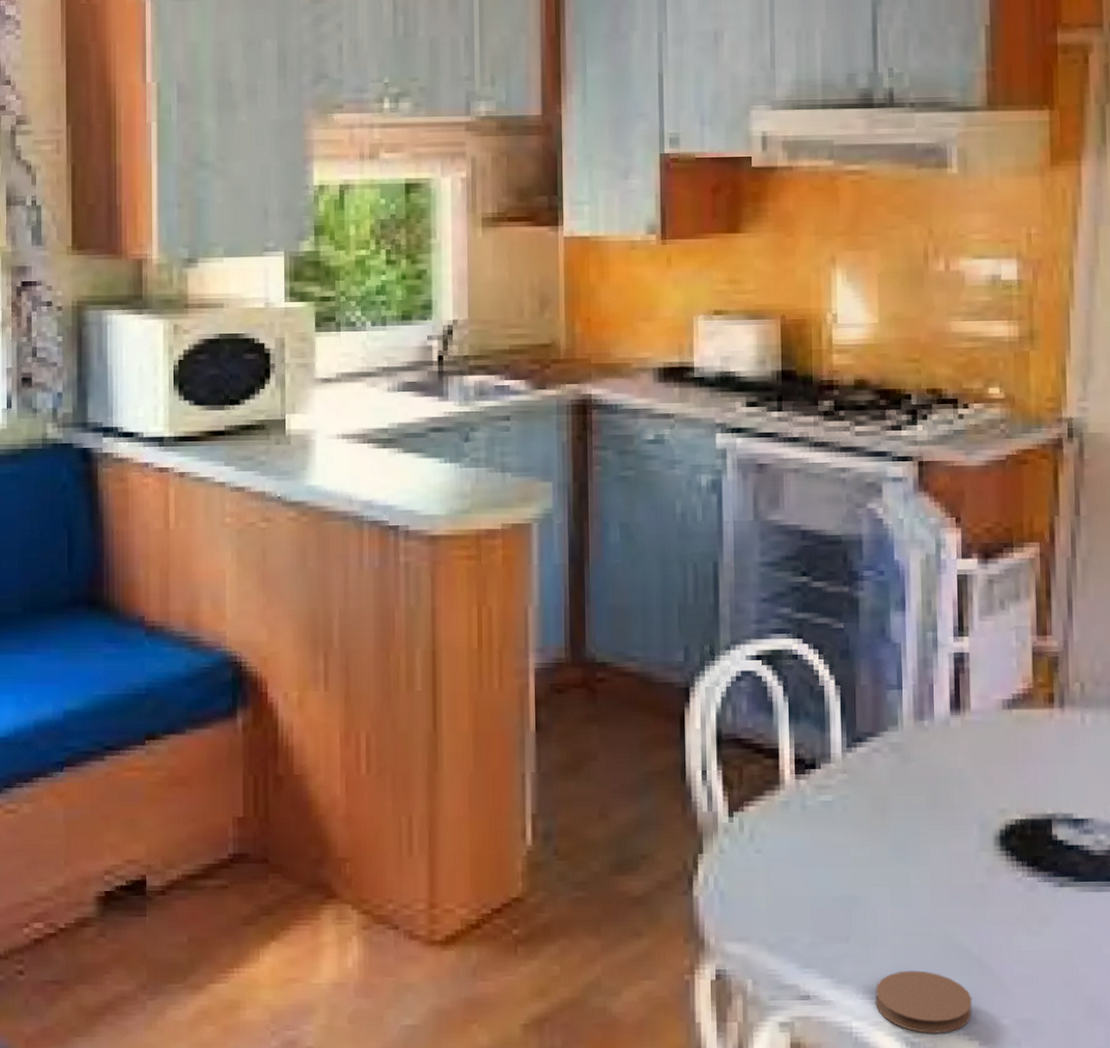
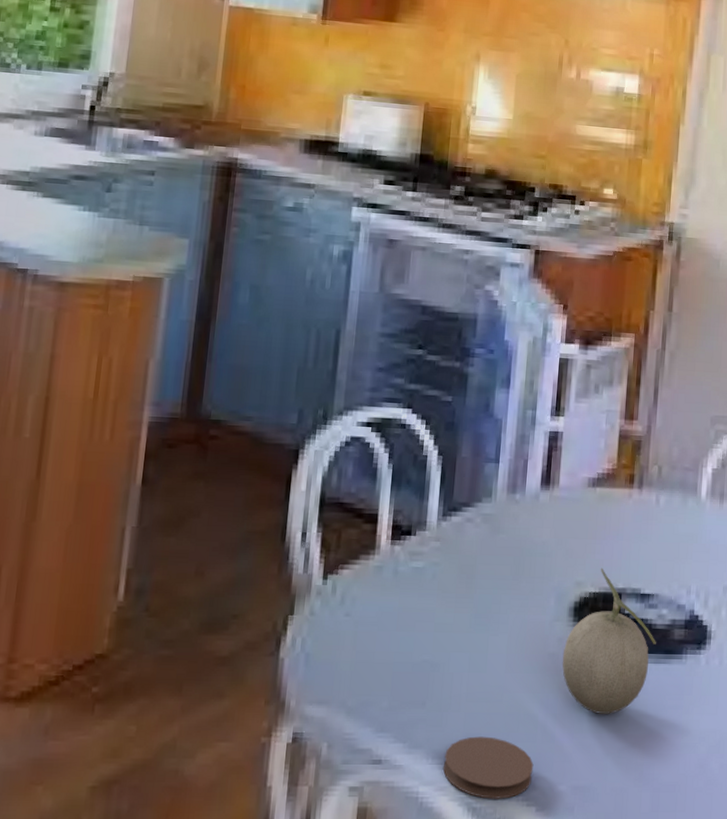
fruit: none [992,793,1096,945] -> present [562,568,656,714]

